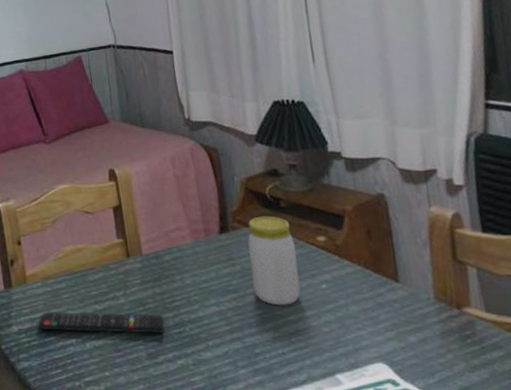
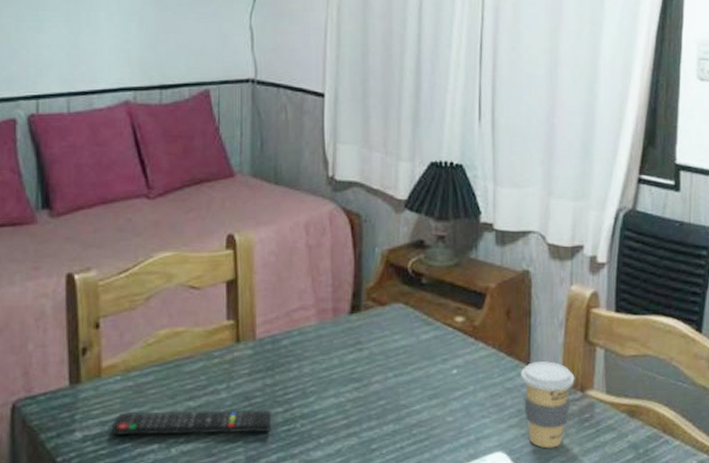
jar: present [248,216,301,306] -> none [378,293,431,395]
coffee cup: none [390,279,449,363] -> present [521,361,575,449]

